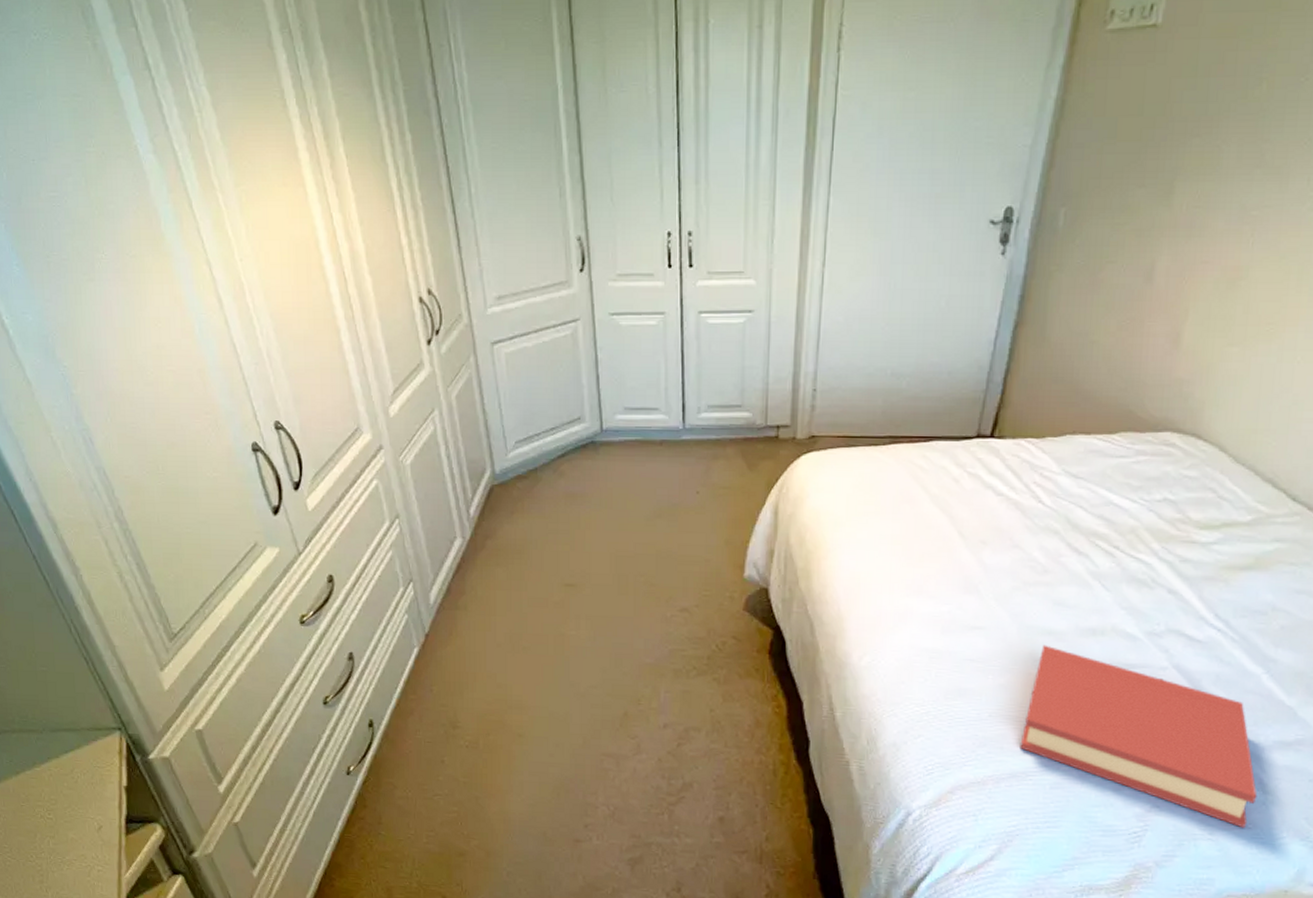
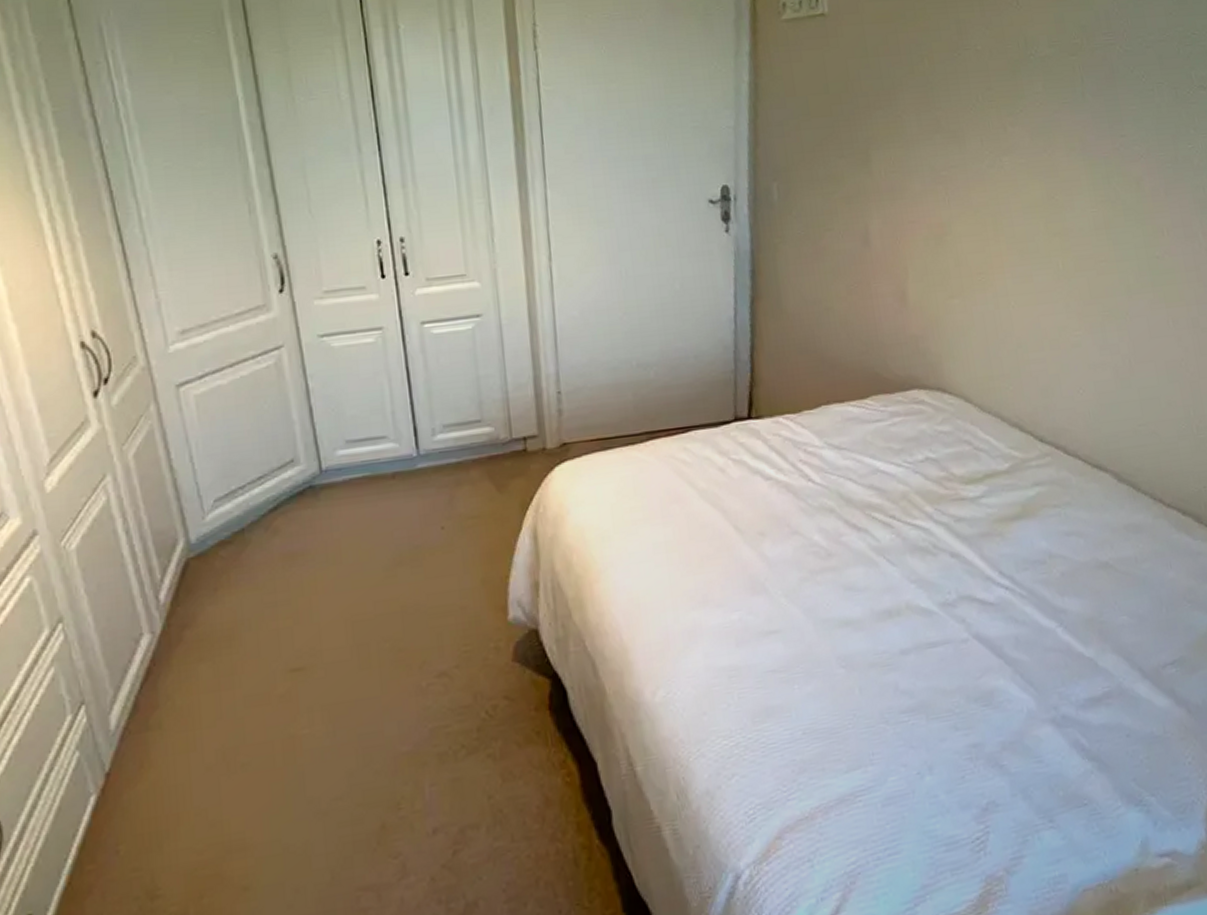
hardback book: present [1019,645,1257,829] -> none [841,637,1084,807]

